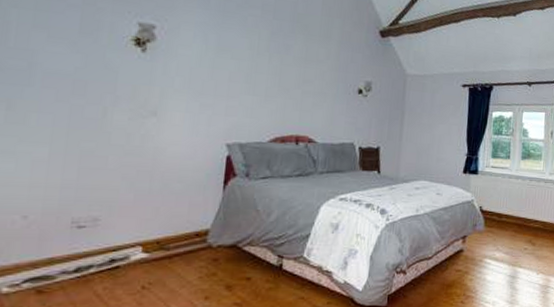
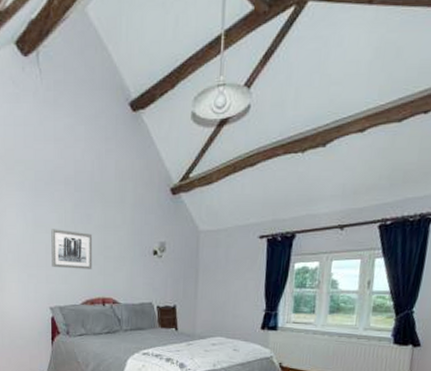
wall art: none [234,55,290,104] -> present [51,229,93,269]

